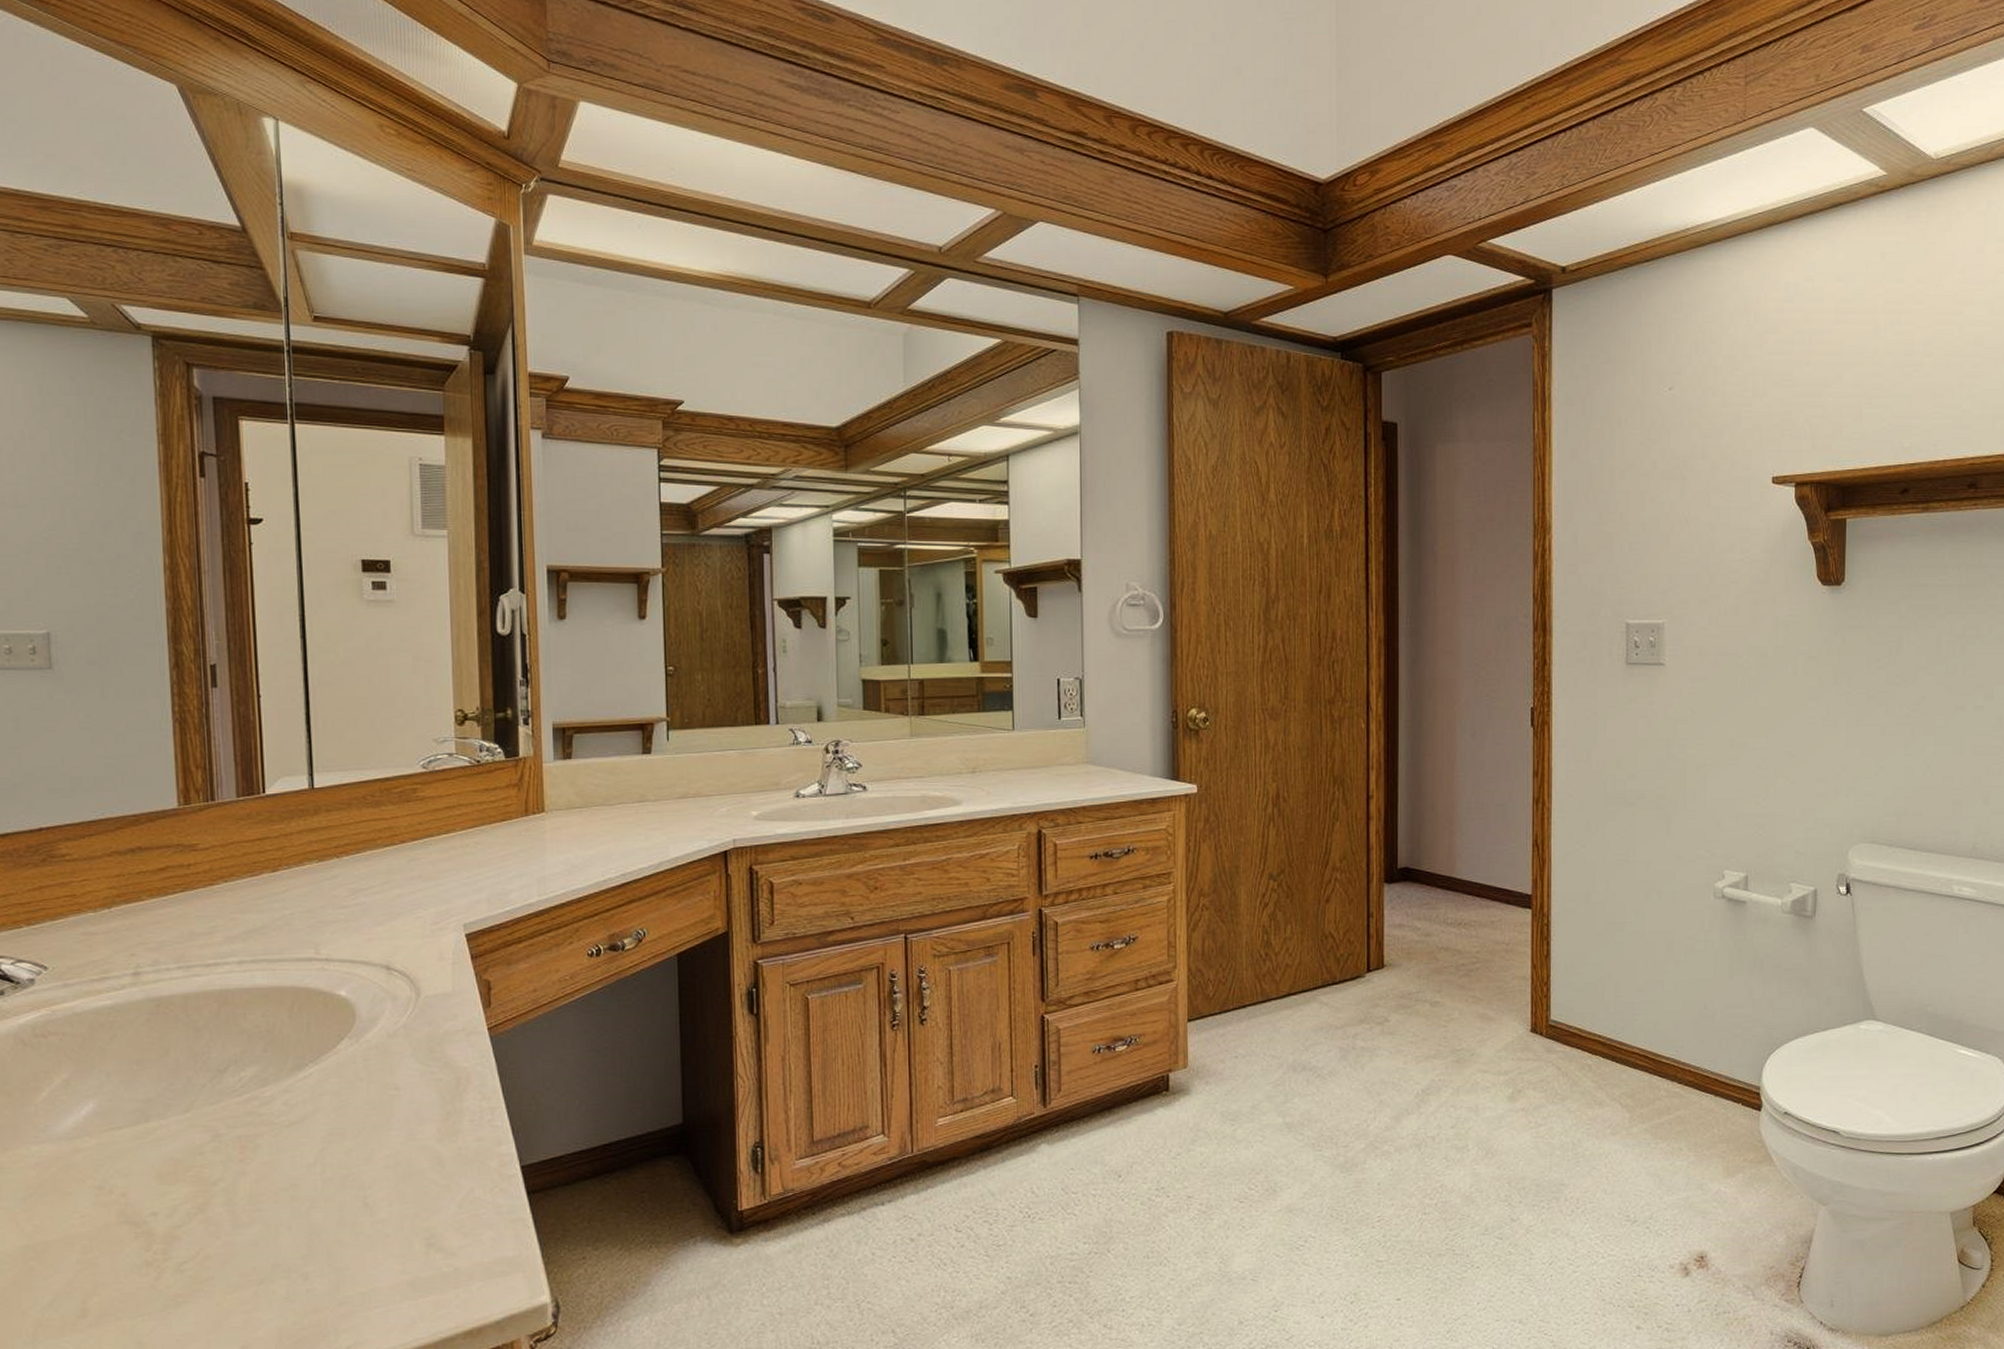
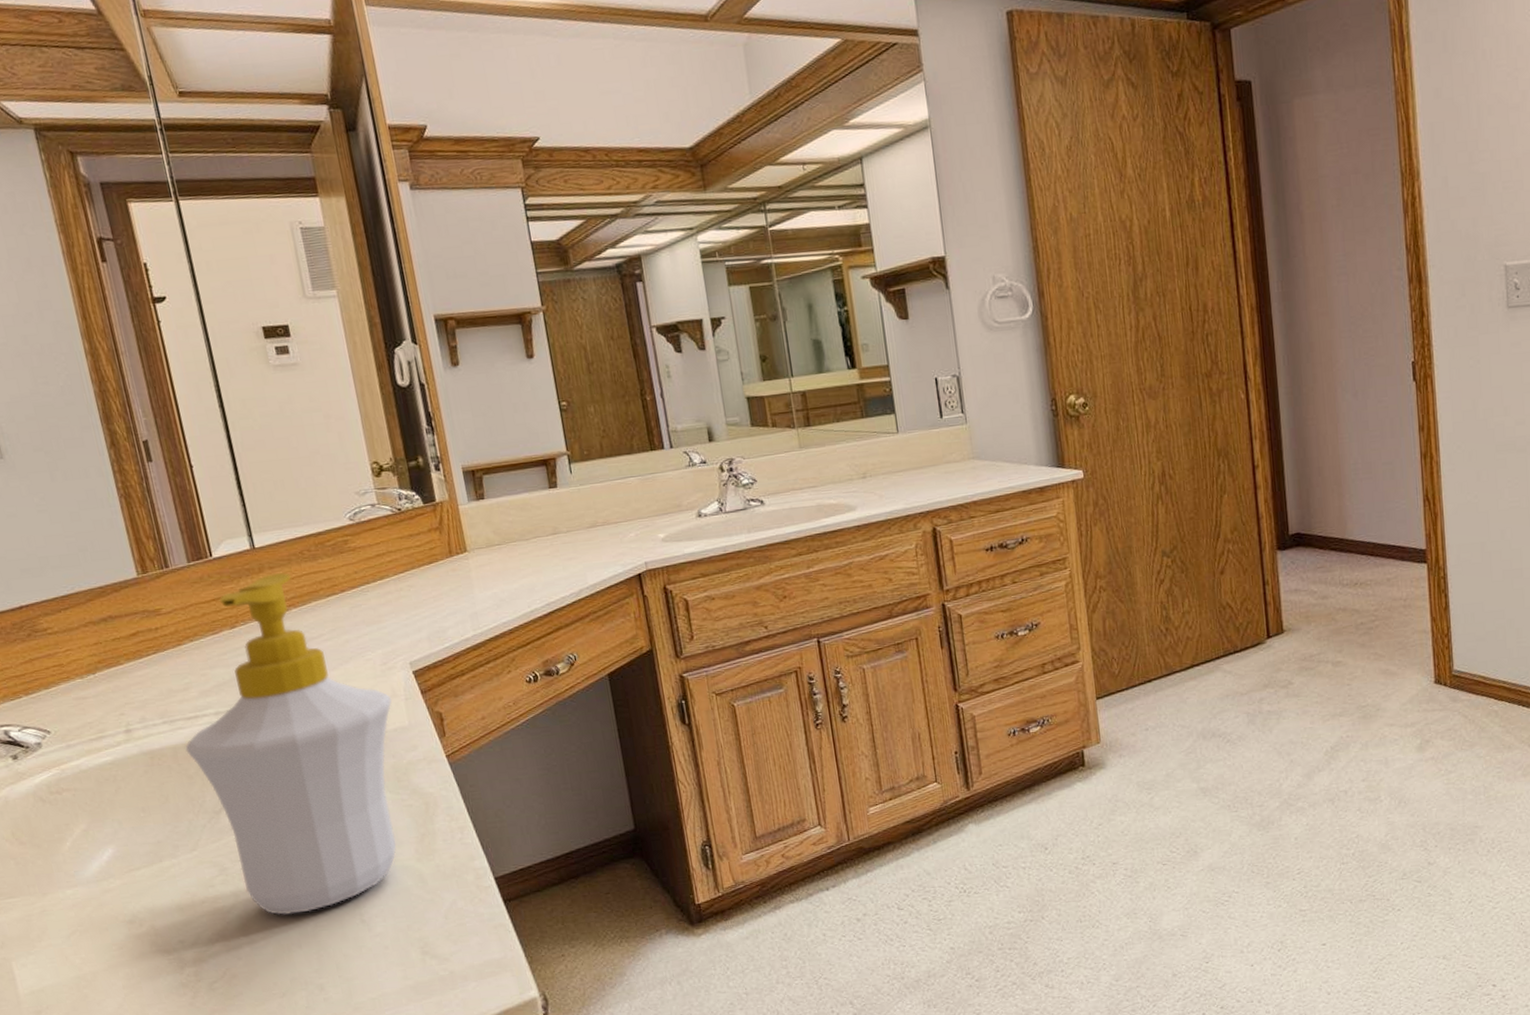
soap bottle: none [198,816,438,1191] -> present [185,572,397,915]

